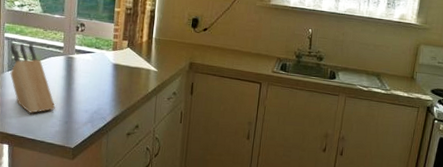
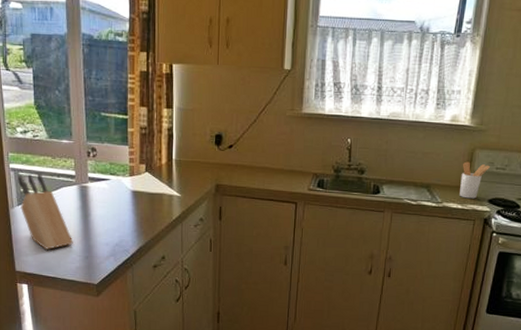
utensil holder: none [406,55,434,89] -> present [459,161,491,199]

